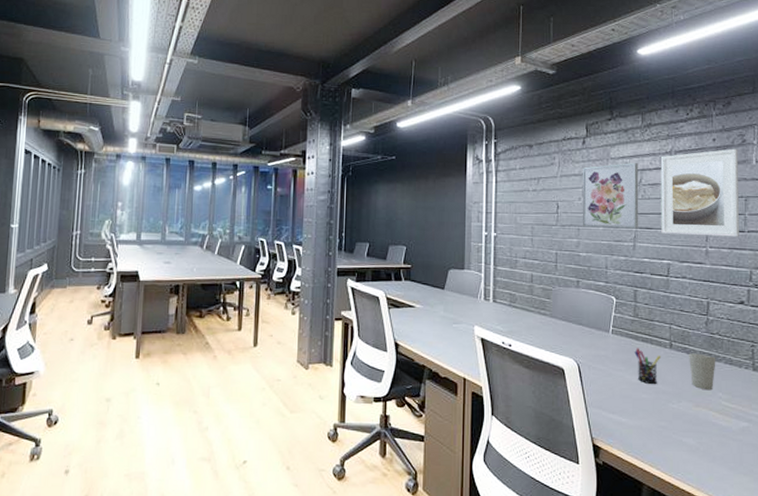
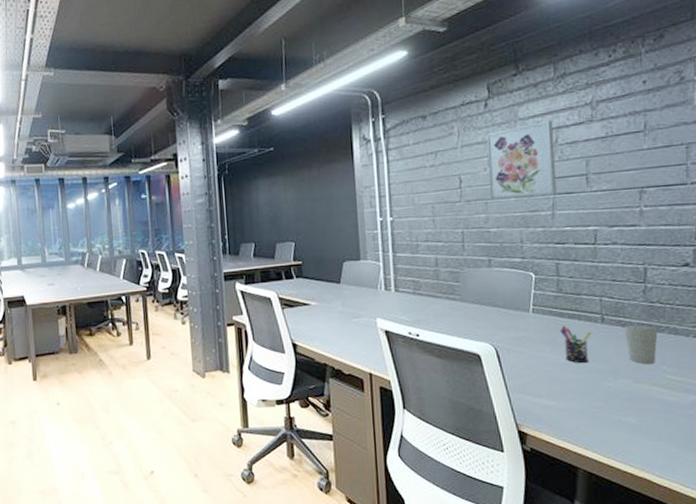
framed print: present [660,148,739,237] -> none [579,88,681,197]

